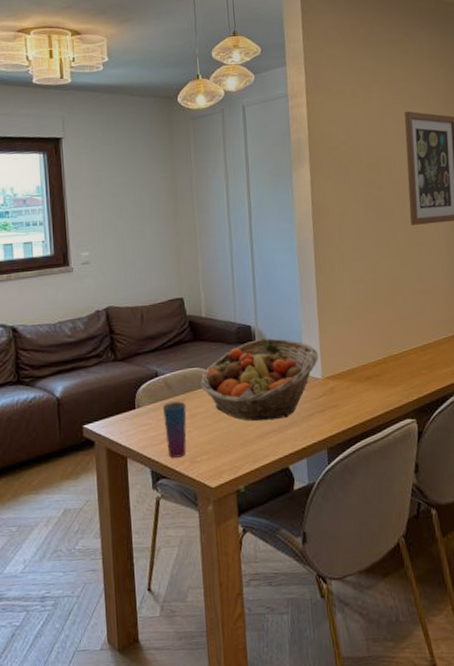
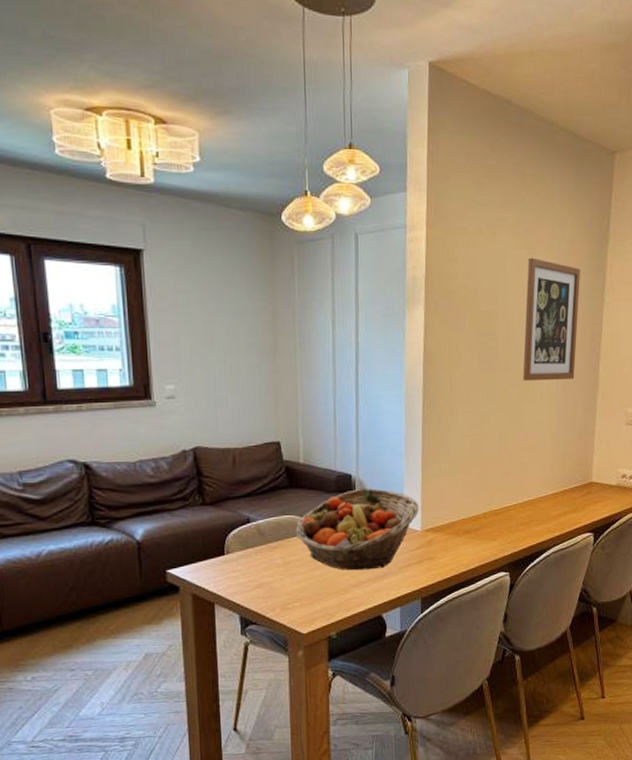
cup: present [163,401,187,458] -> none [255,549,279,605]

